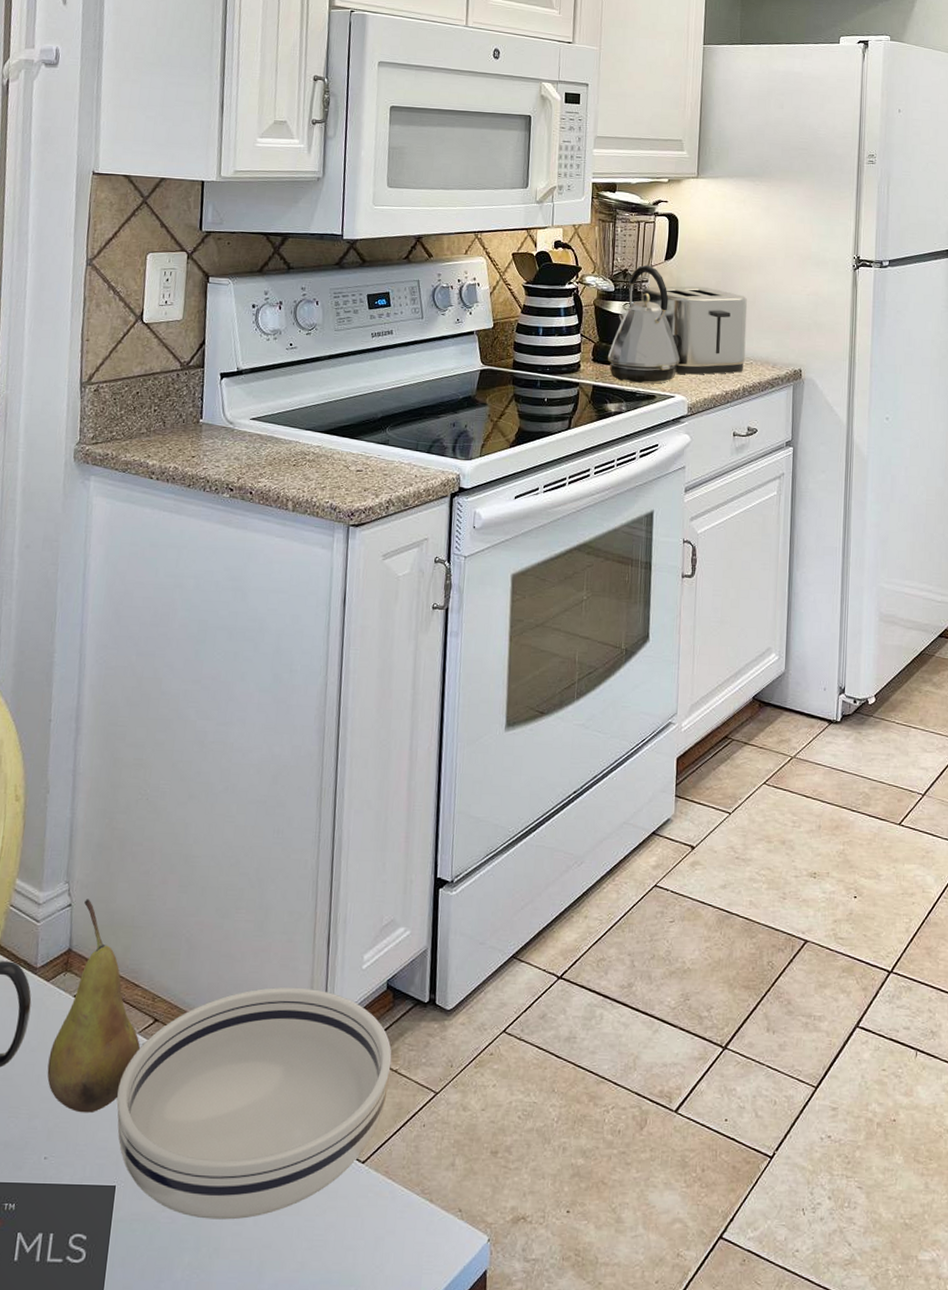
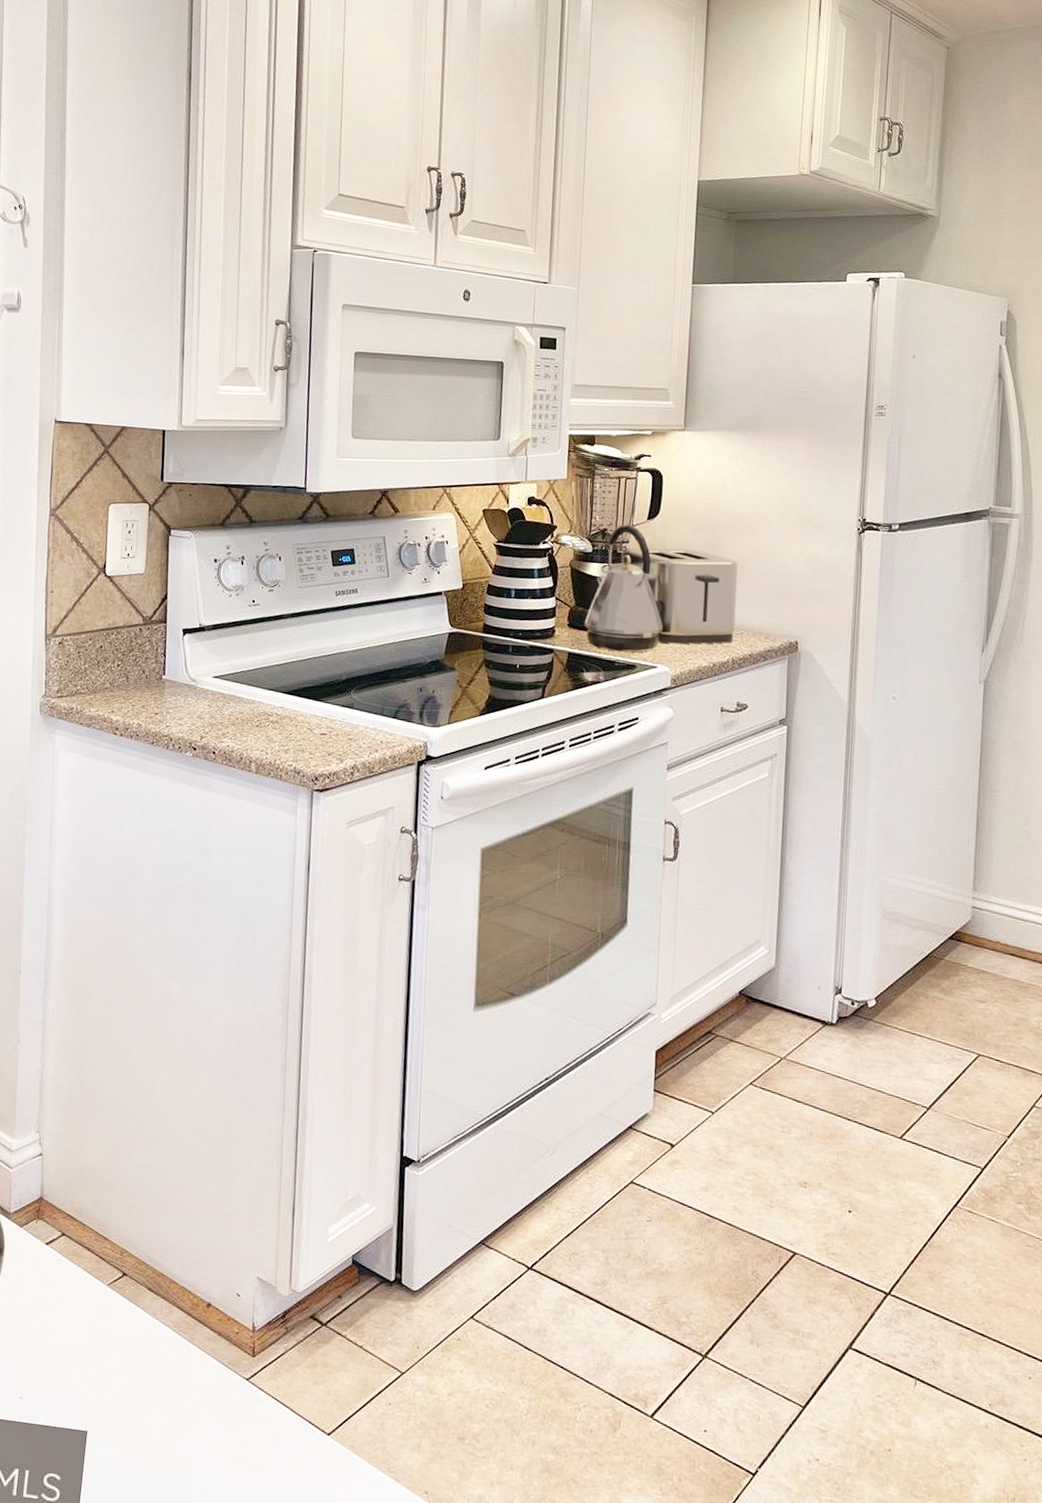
fruit: present [47,899,141,1113] -> none [21,1149,110,1359]
bowl: present [116,986,392,1220] -> none [87,1252,358,1477]

